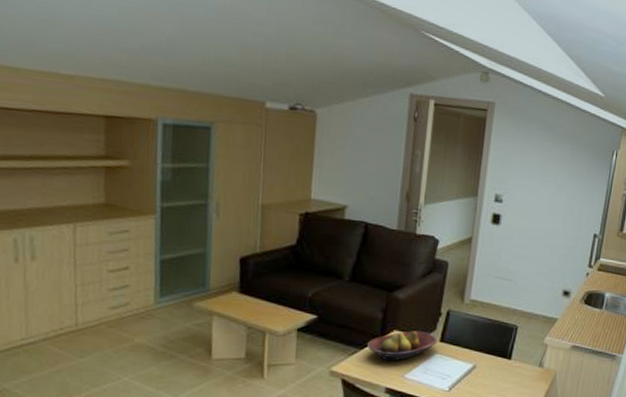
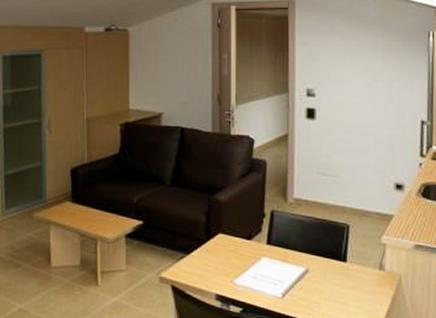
fruit bowl: present [367,331,437,361] -> none [194,233,264,266]

